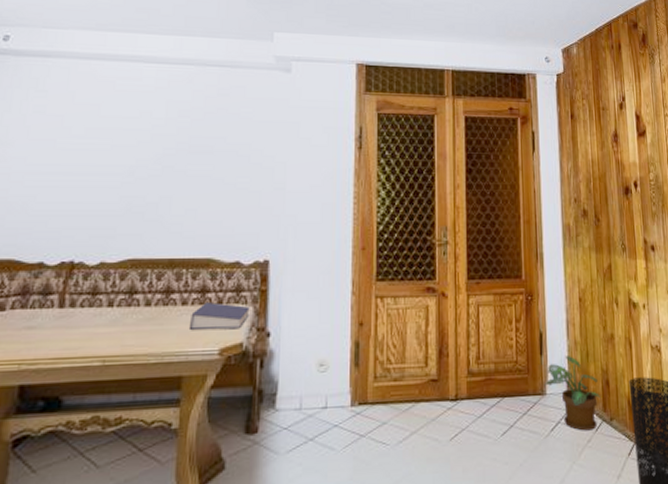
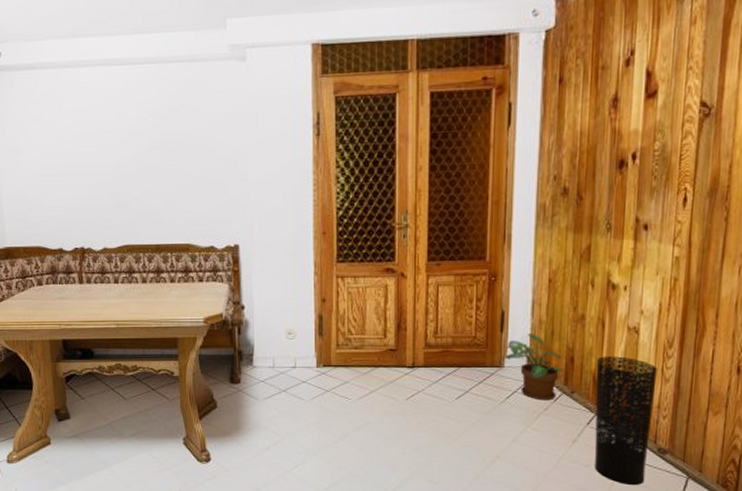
book: present [190,302,250,331] -> none [178,280,226,303]

